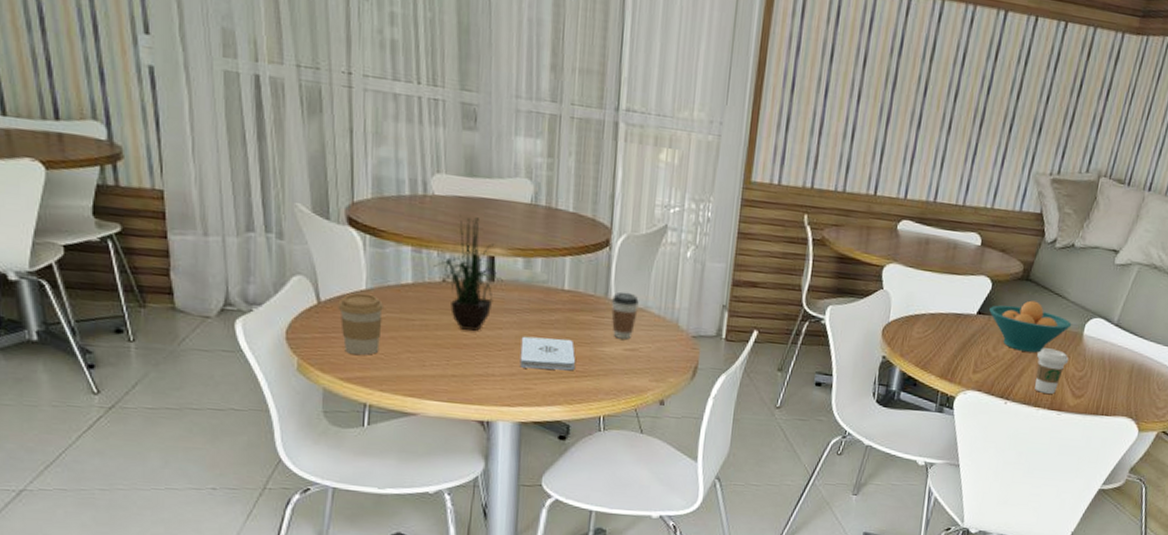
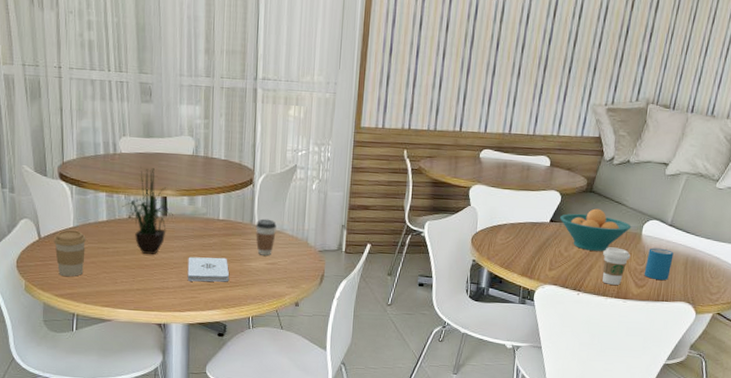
mug: none [1082,351,1118,391] -> present [644,248,674,281]

